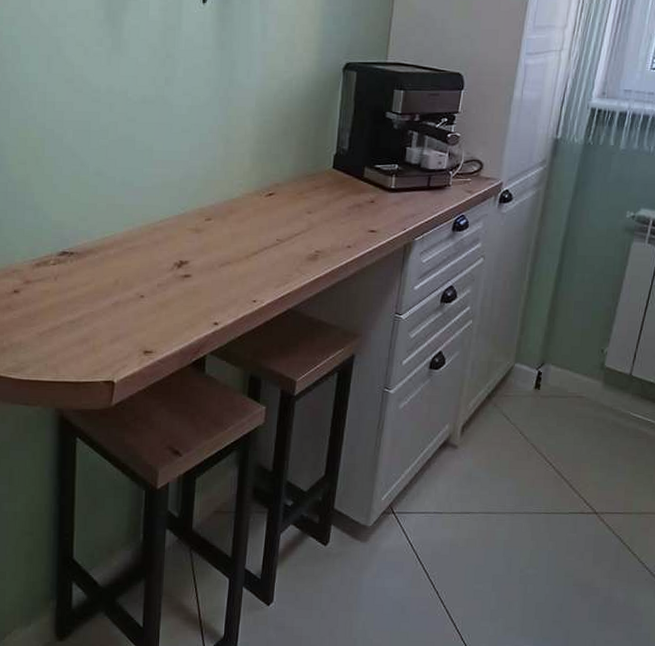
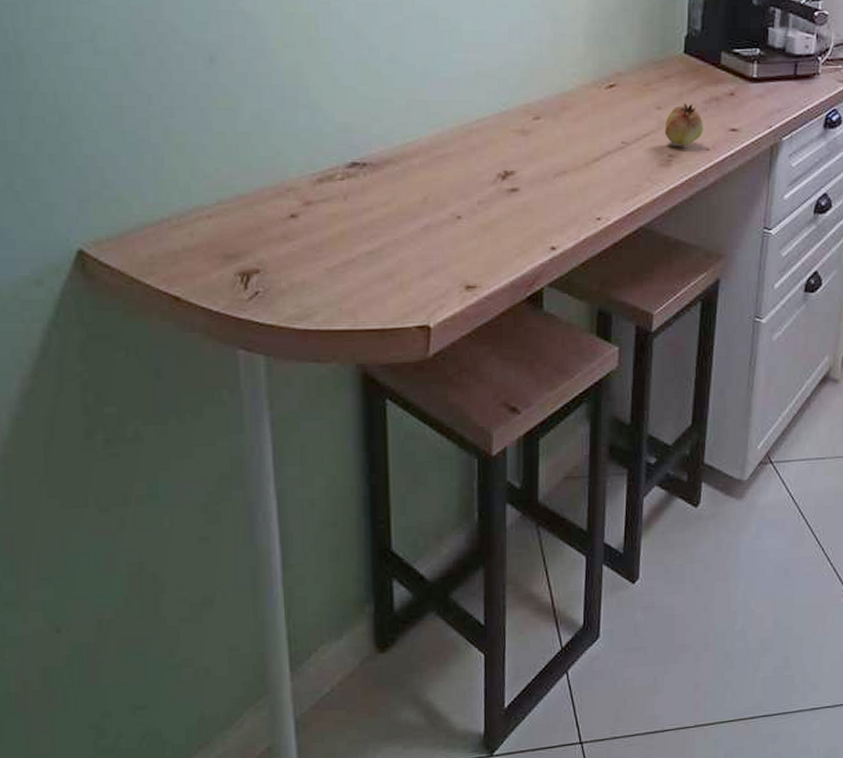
fruit: none [313,208,347,244] -> present [664,103,703,146]

